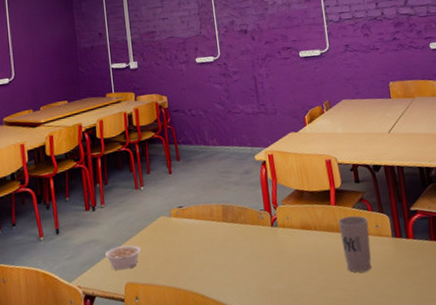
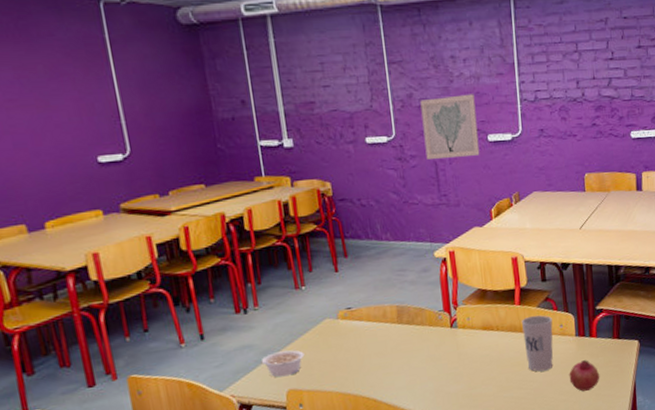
wall art: none [240,18,293,74] -> present [420,94,480,159]
fruit: none [388,262,421,295] -> present [569,360,600,392]

